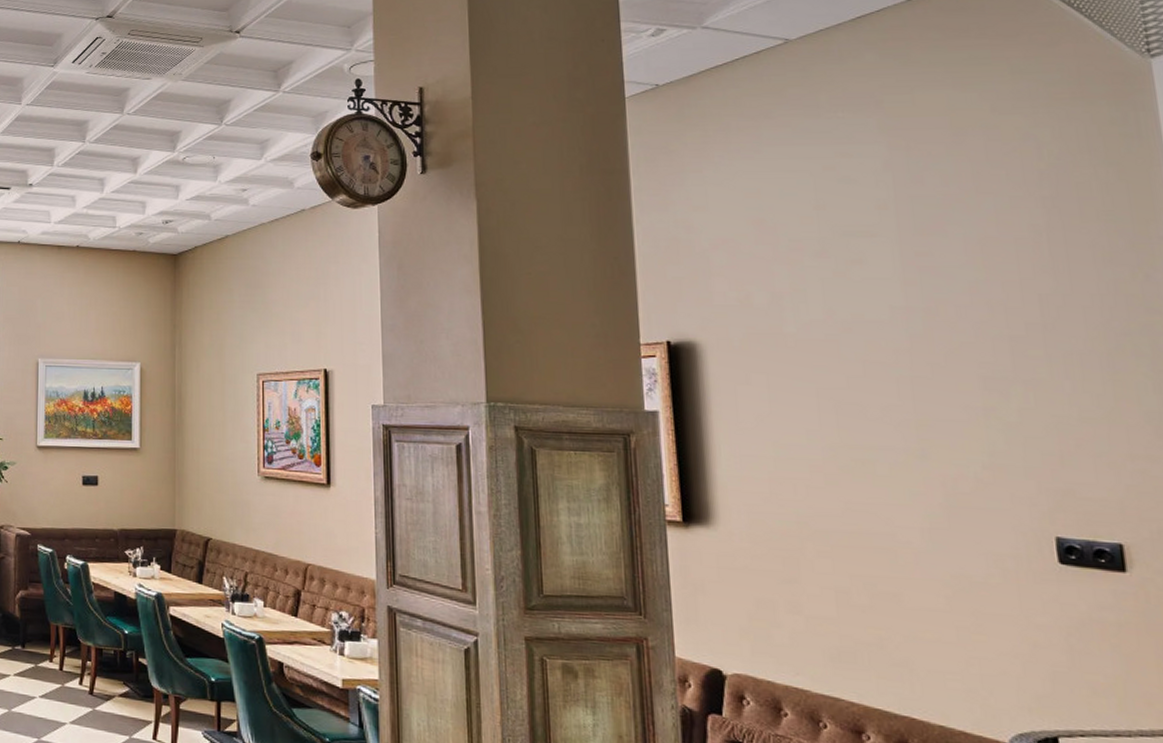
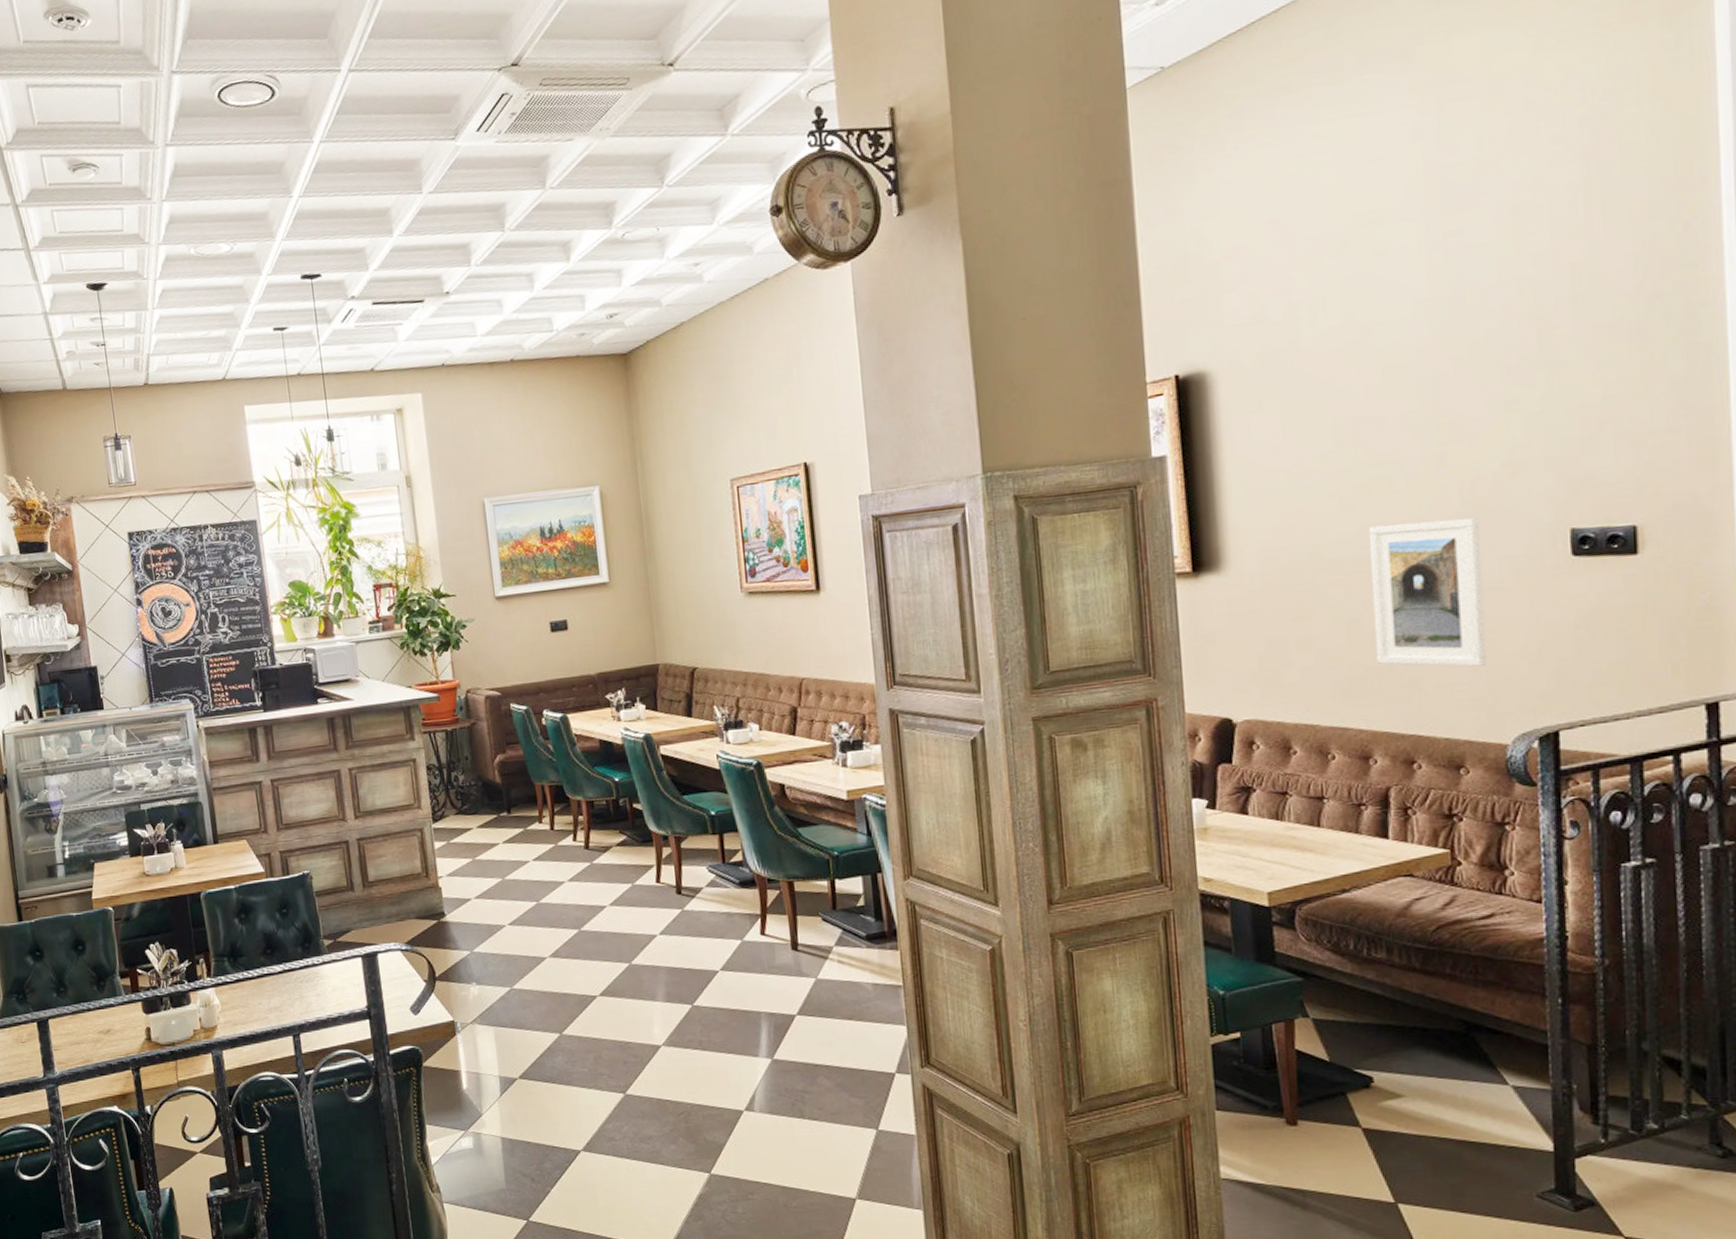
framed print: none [853,505,979,658] -> present [1368,518,1488,667]

